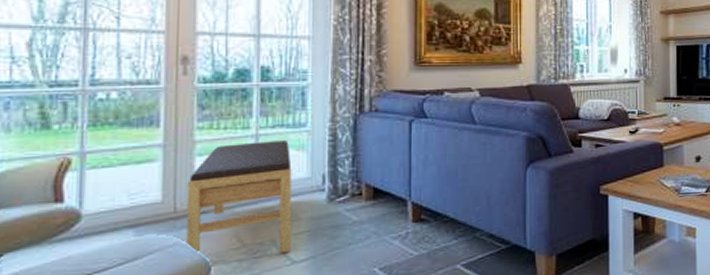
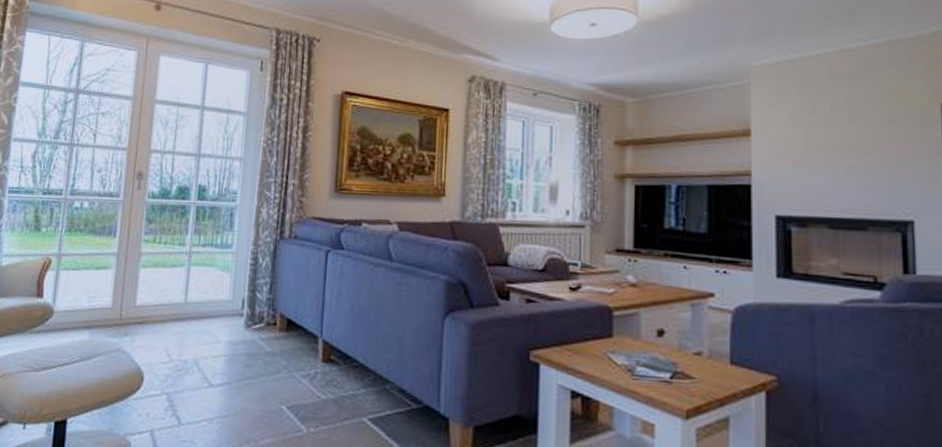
bench: present [185,141,292,254] -> none [125,259,217,375]

